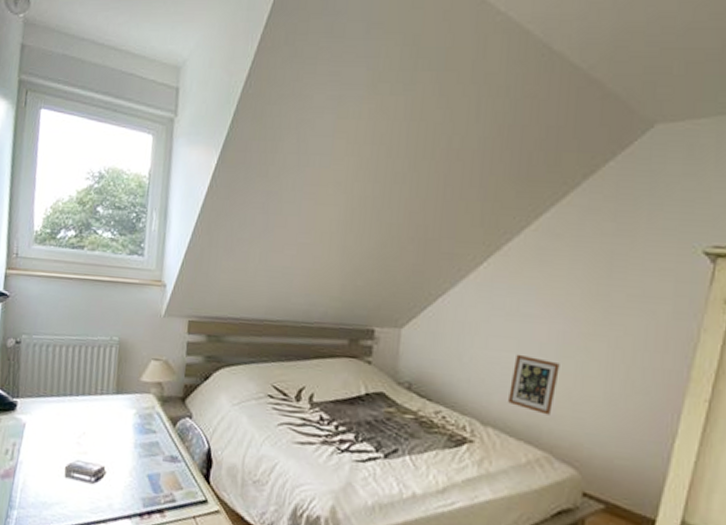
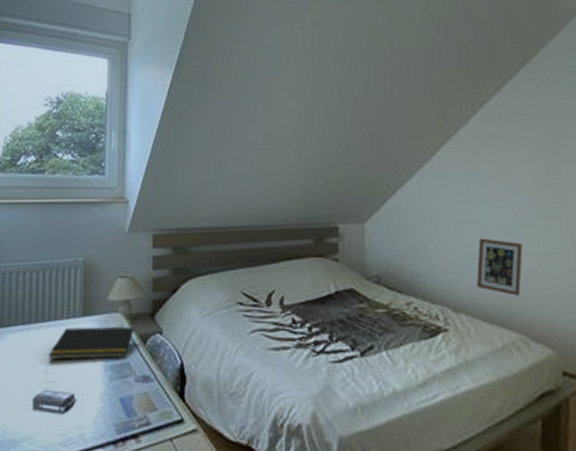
notepad: none [81,403,166,437] -> present [48,326,135,360]

